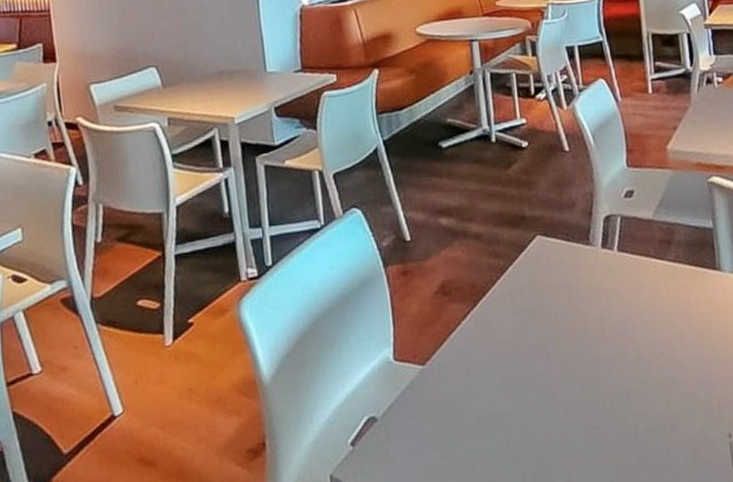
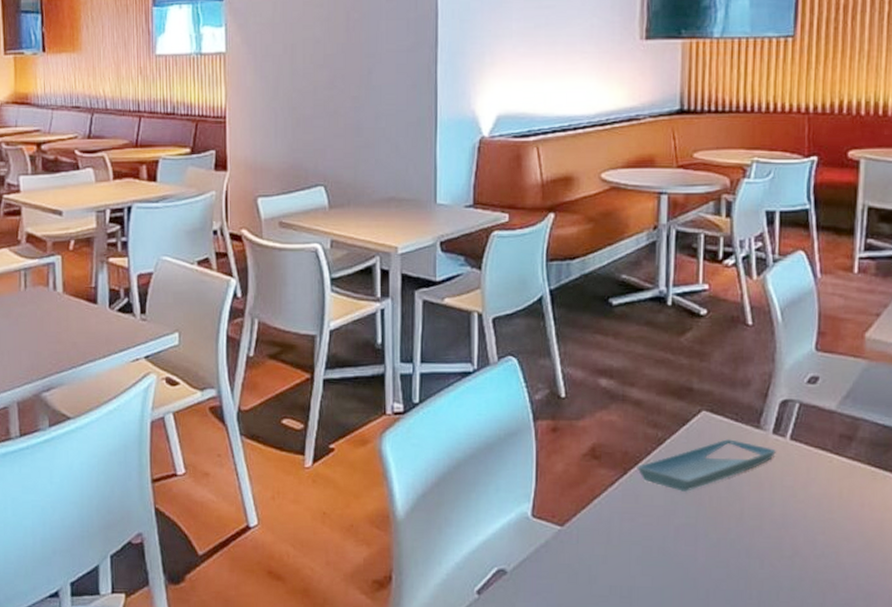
saucer: none [485,258,607,316] -> present [637,439,776,493]

